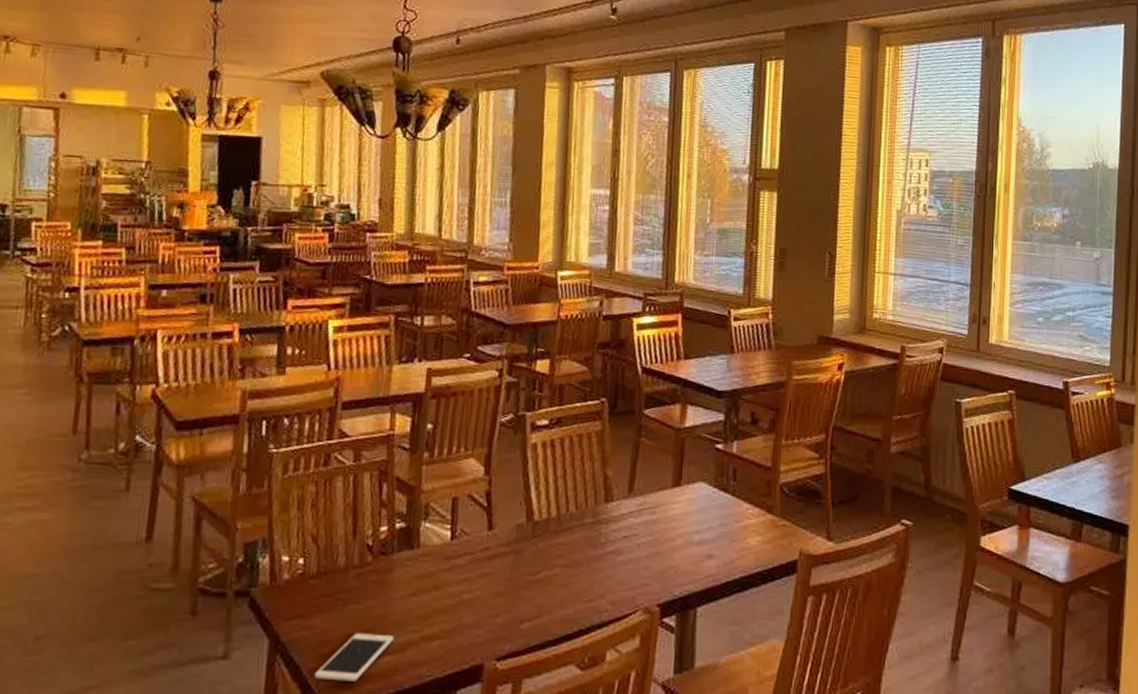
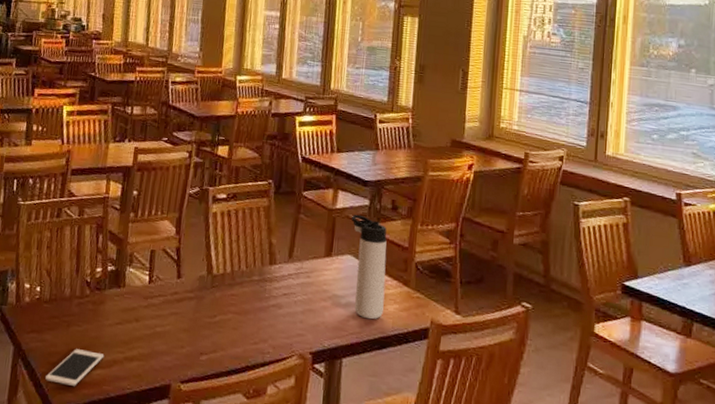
thermos bottle: none [704,432,746,557] -> present [352,214,387,320]

